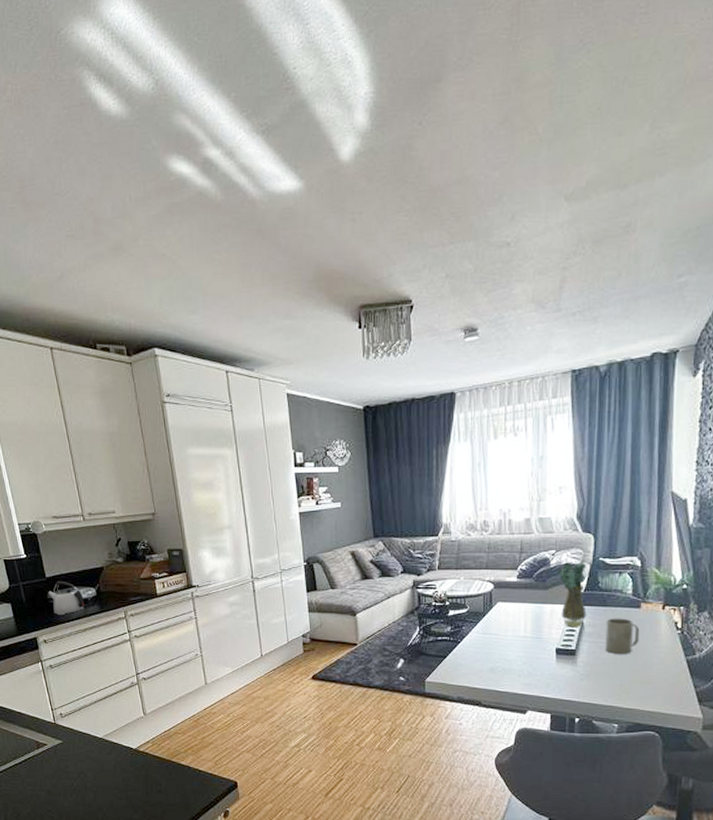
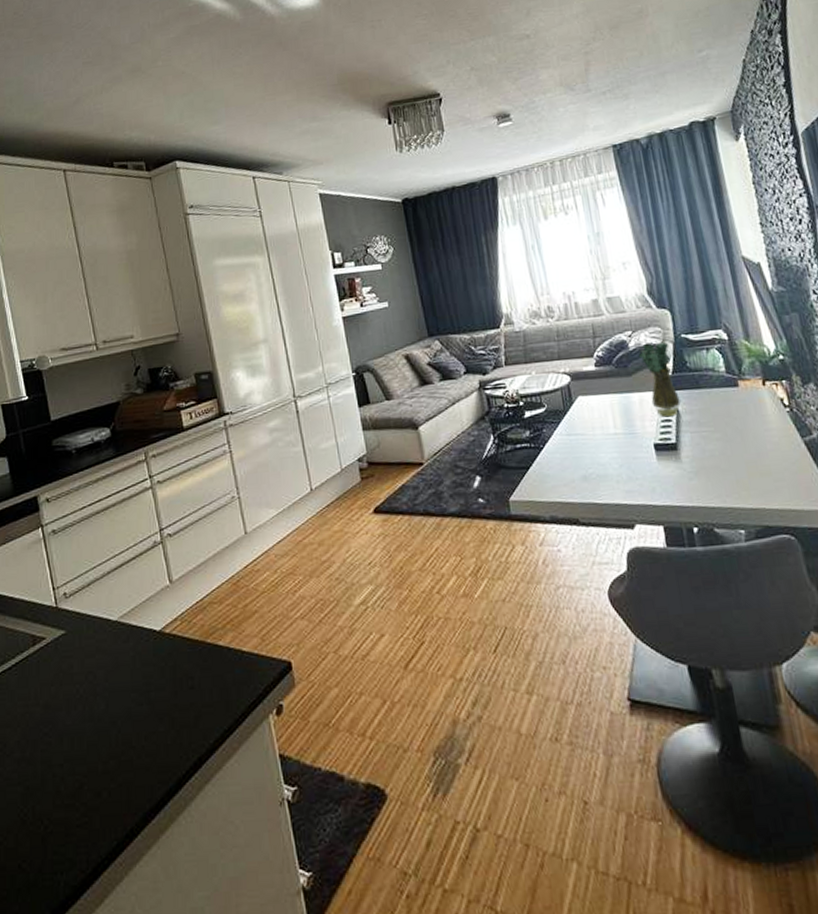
kettle: present [48,580,85,616] -> none [53,423,98,466]
mug: present [605,618,640,654] -> none [704,400,746,444]

